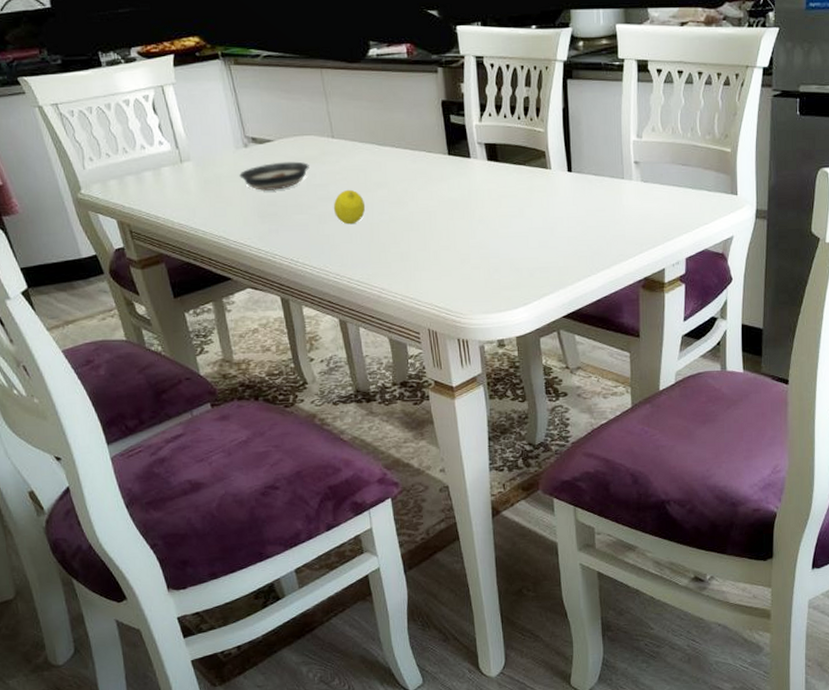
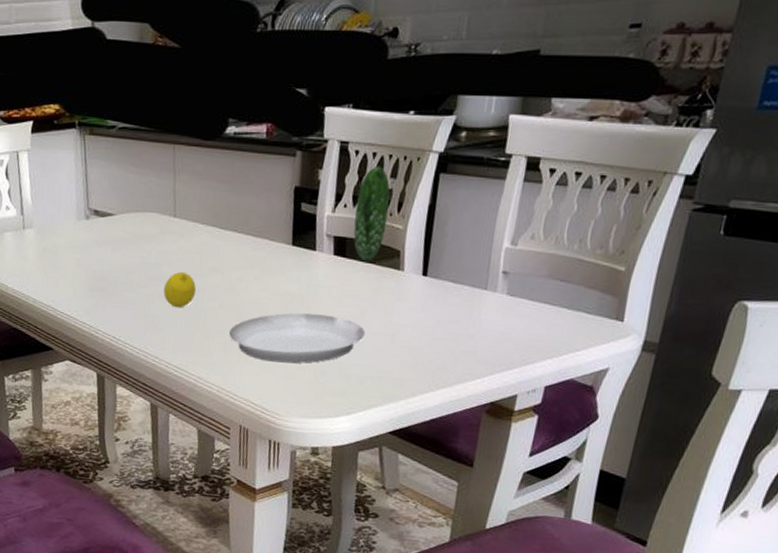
saucer: present [239,161,309,191] -> none [76,237,146,265]
plate: none [403,76,530,265] -> present [228,166,390,364]

